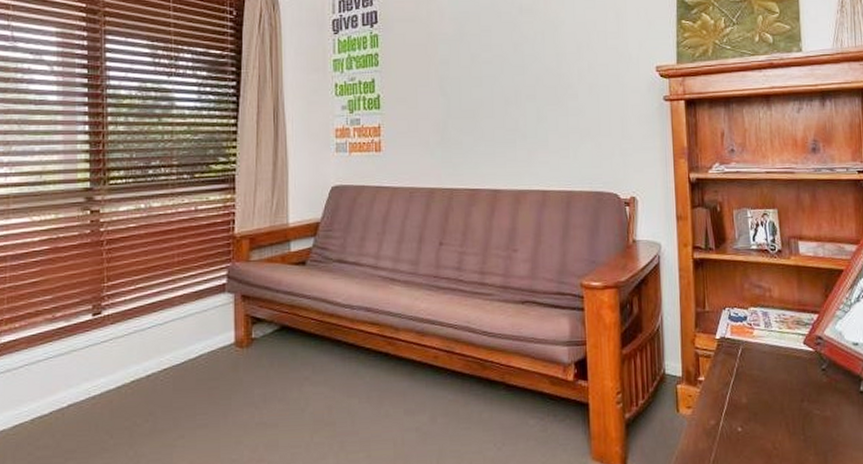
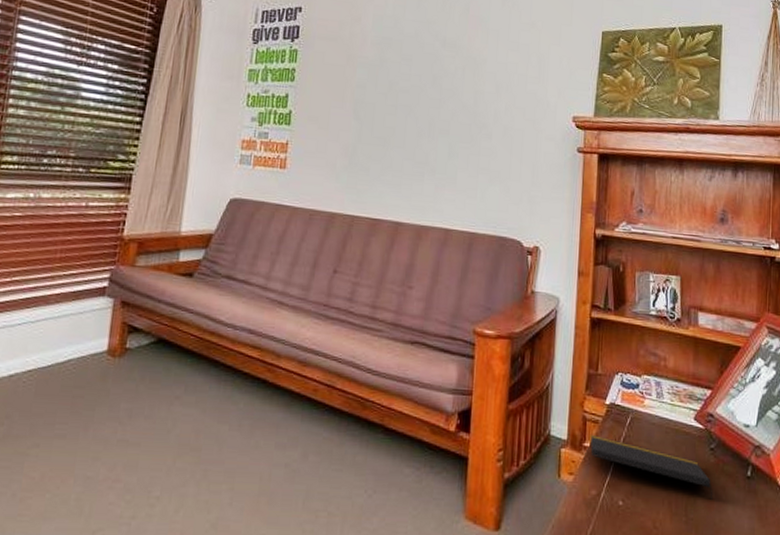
notepad: none [704,368,828,417] -> present [589,434,712,500]

